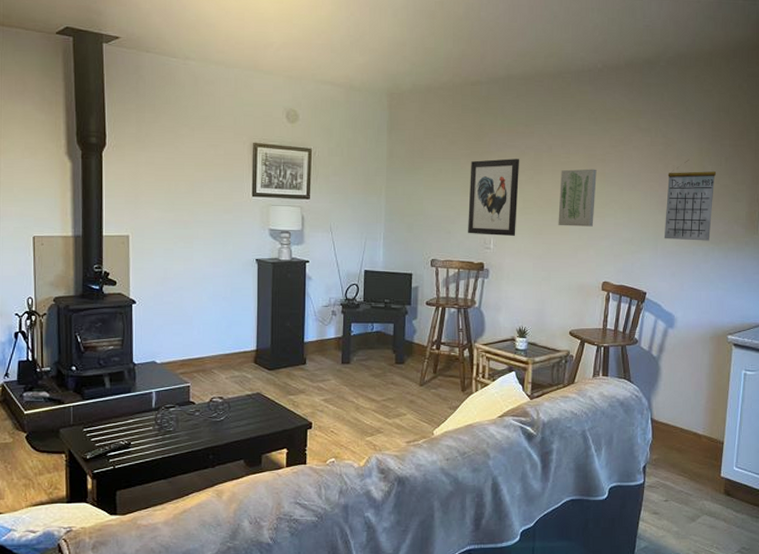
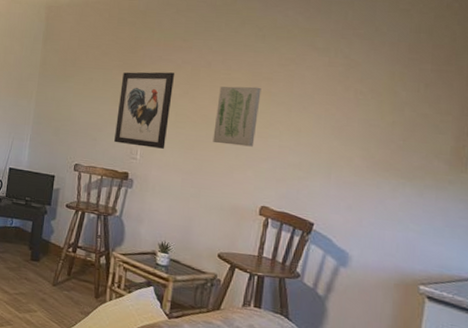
calendar: present [664,160,717,241] -> none [339,83,413,175]

